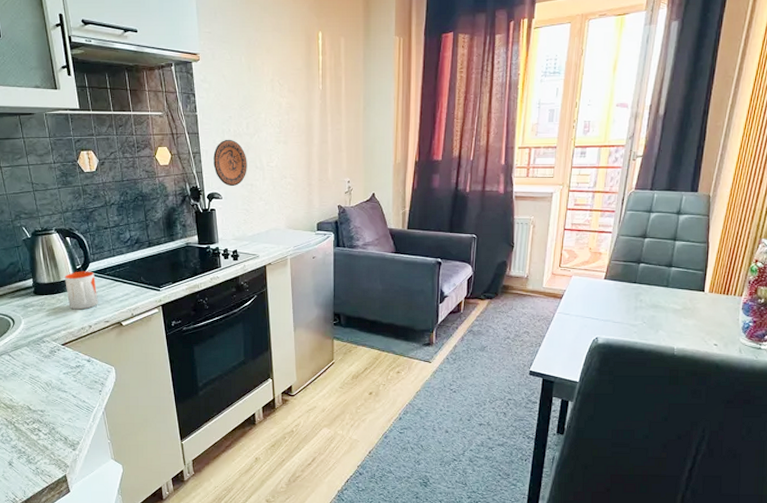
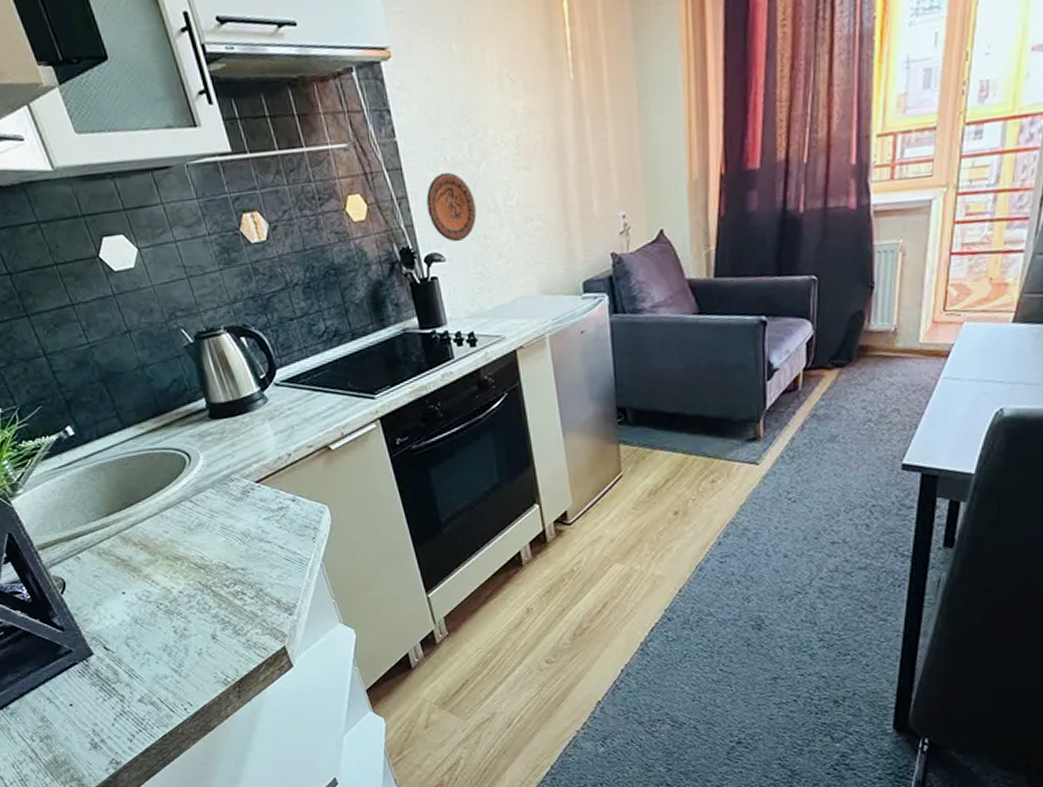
mug: present [65,271,98,310] -> none [246,380,295,435]

